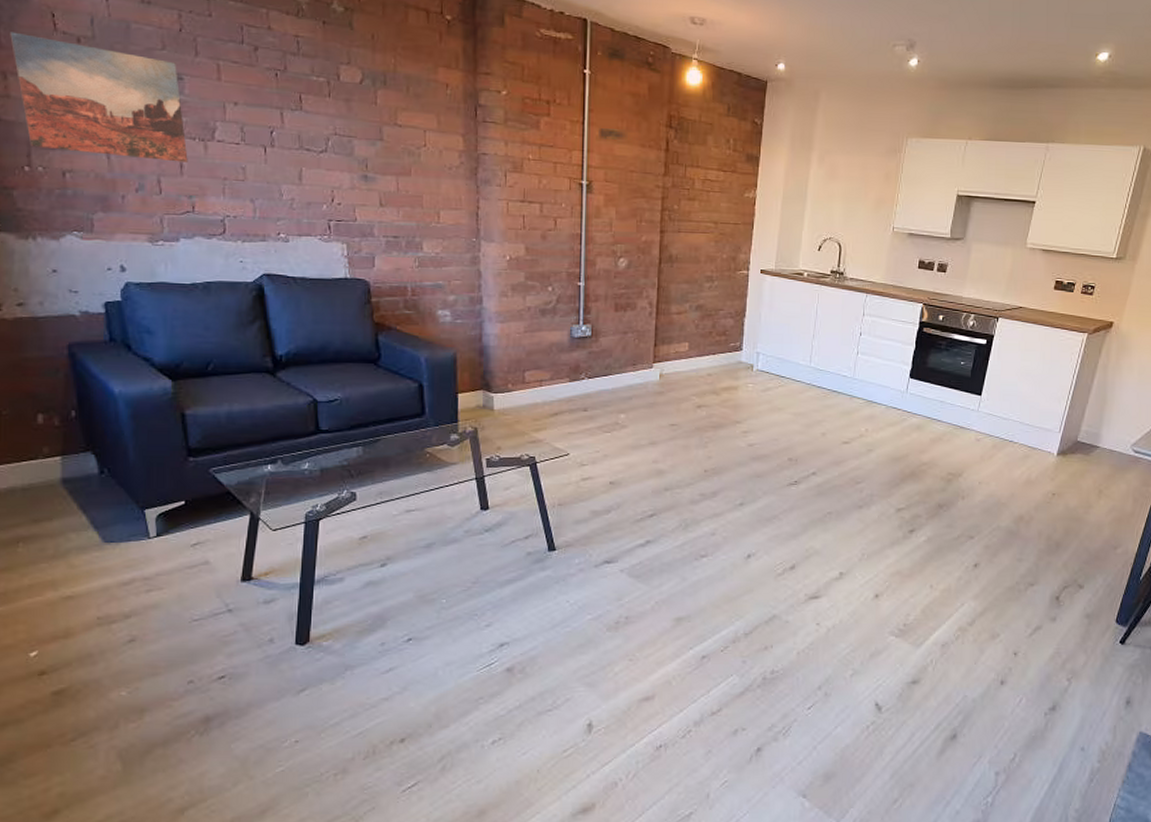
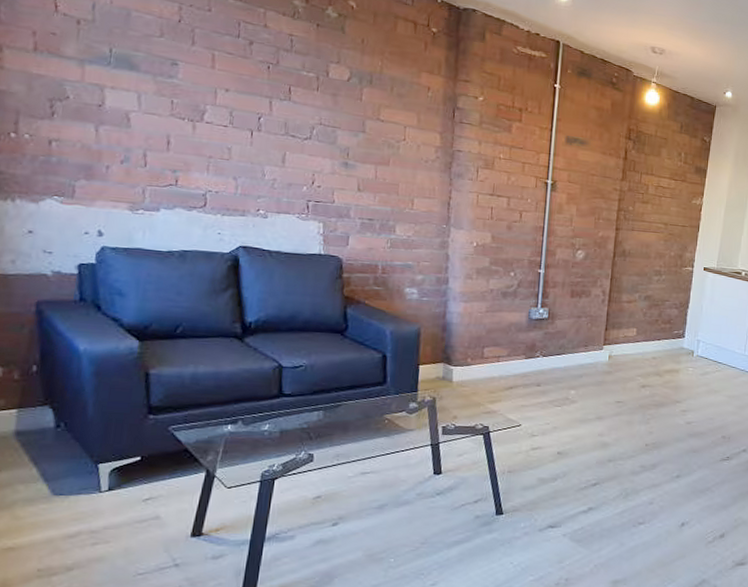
wall art: present [10,32,188,163] -> none [10,9,176,140]

